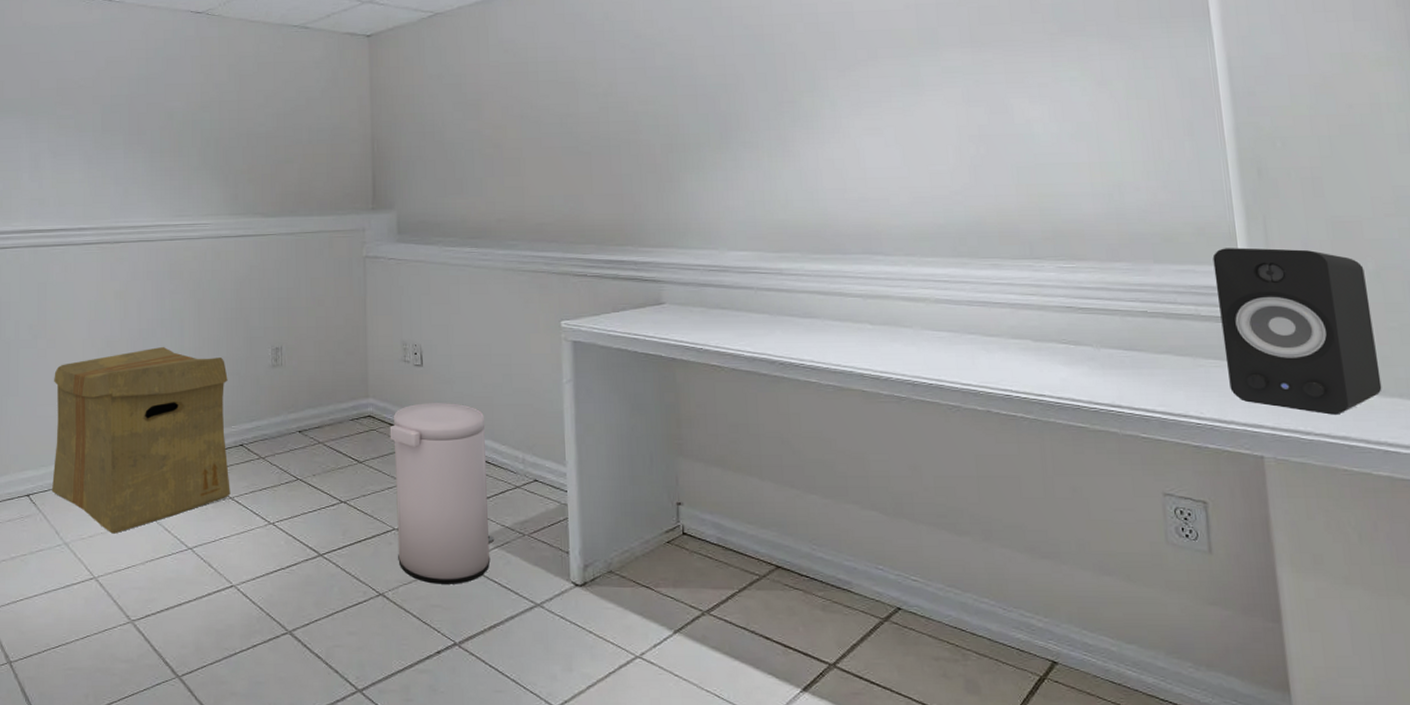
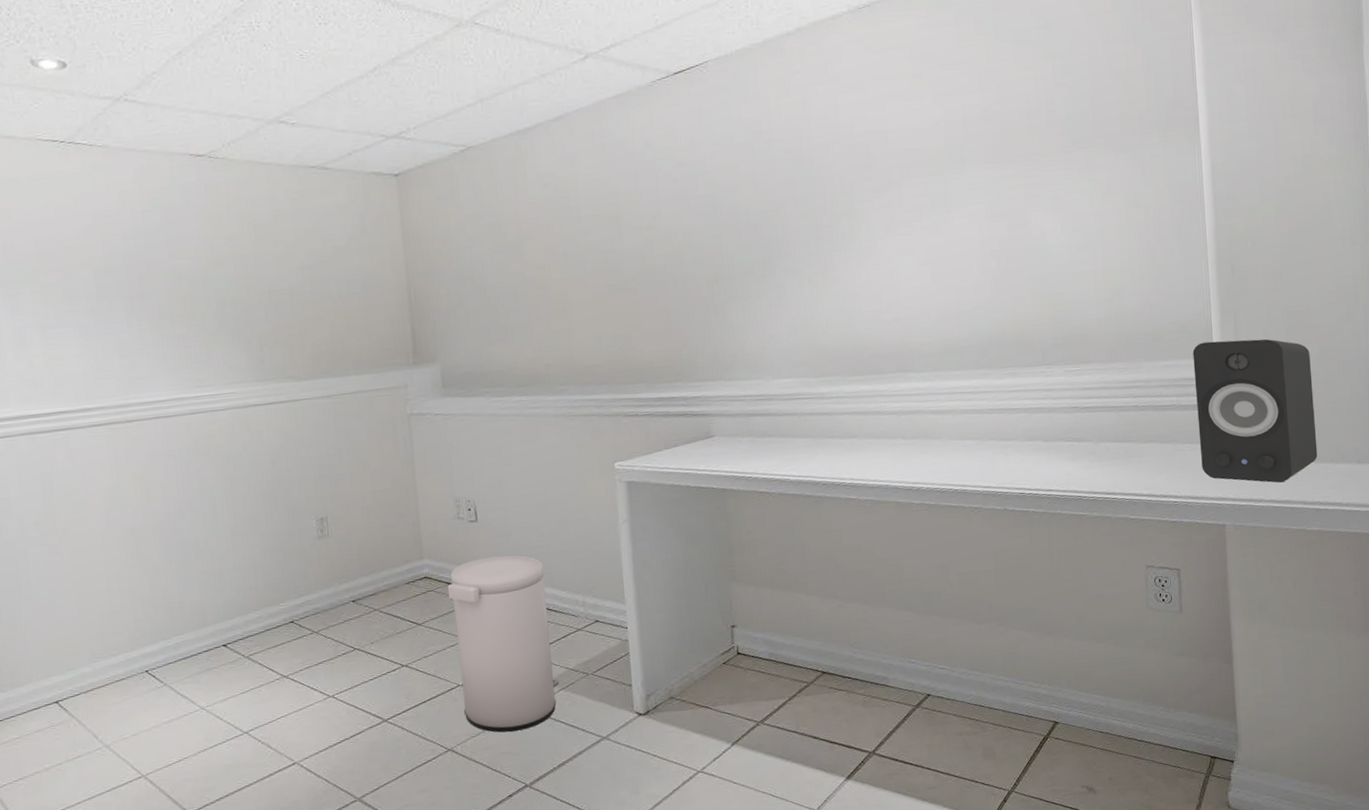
cardboard box: present [52,347,230,534] -> none [72,530,284,729]

